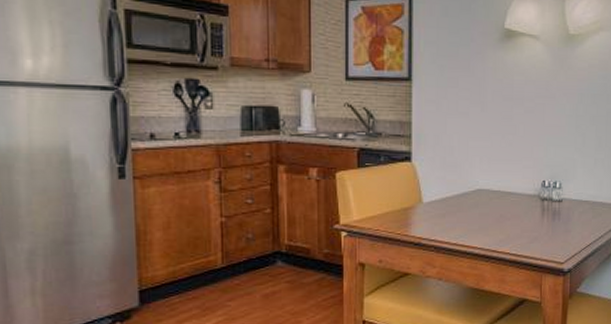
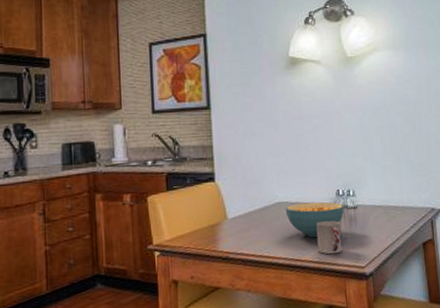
cereal bowl: none [485,192,549,229] -> present [285,202,344,238]
cup: none [516,213,543,248] -> present [316,221,342,255]

